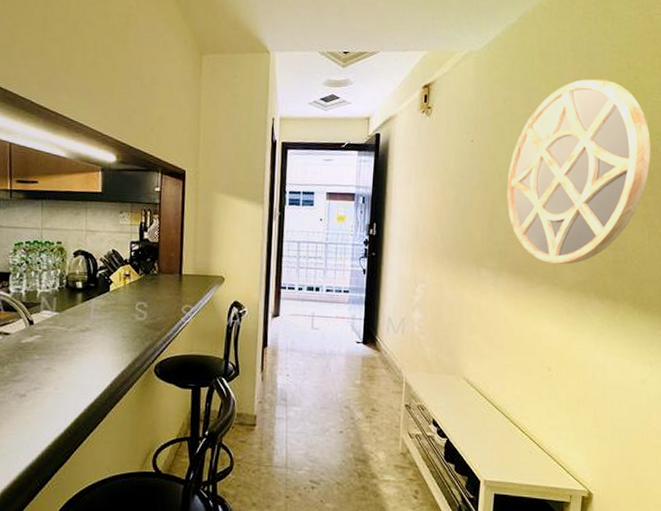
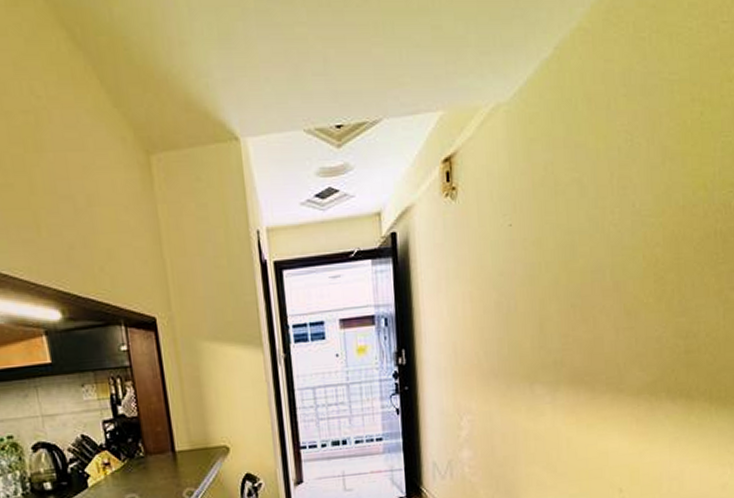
home mirror: present [507,79,651,264] -> none [556,121,723,366]

